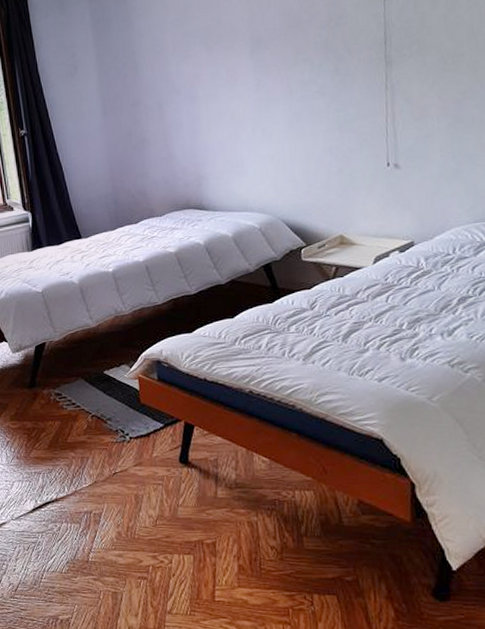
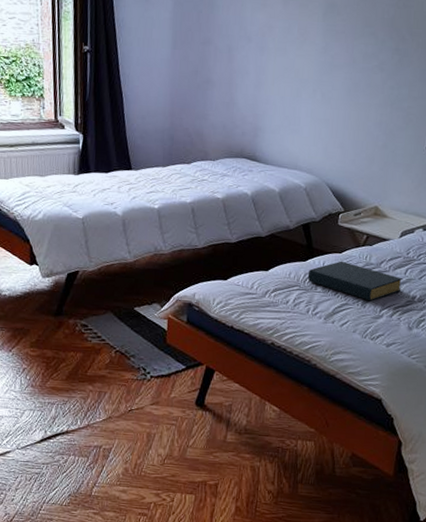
hardback book: none [277,297,387,336] -> present [307,261,403,301]

